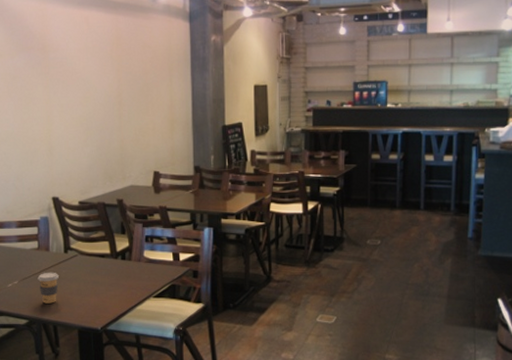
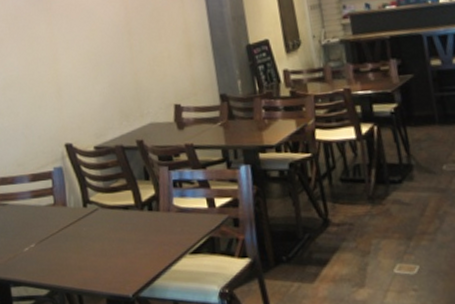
coffee cup: present [37,272,59,304] -> none [56,230,80,269]

